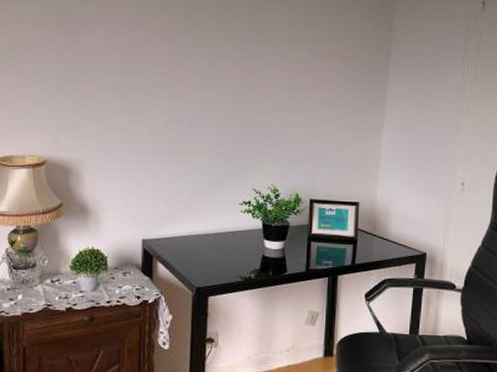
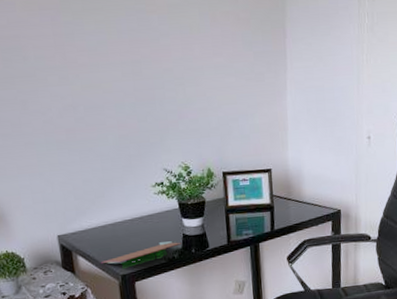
notebook: none [179,260,259,281] -> present [101,241,181,268]

